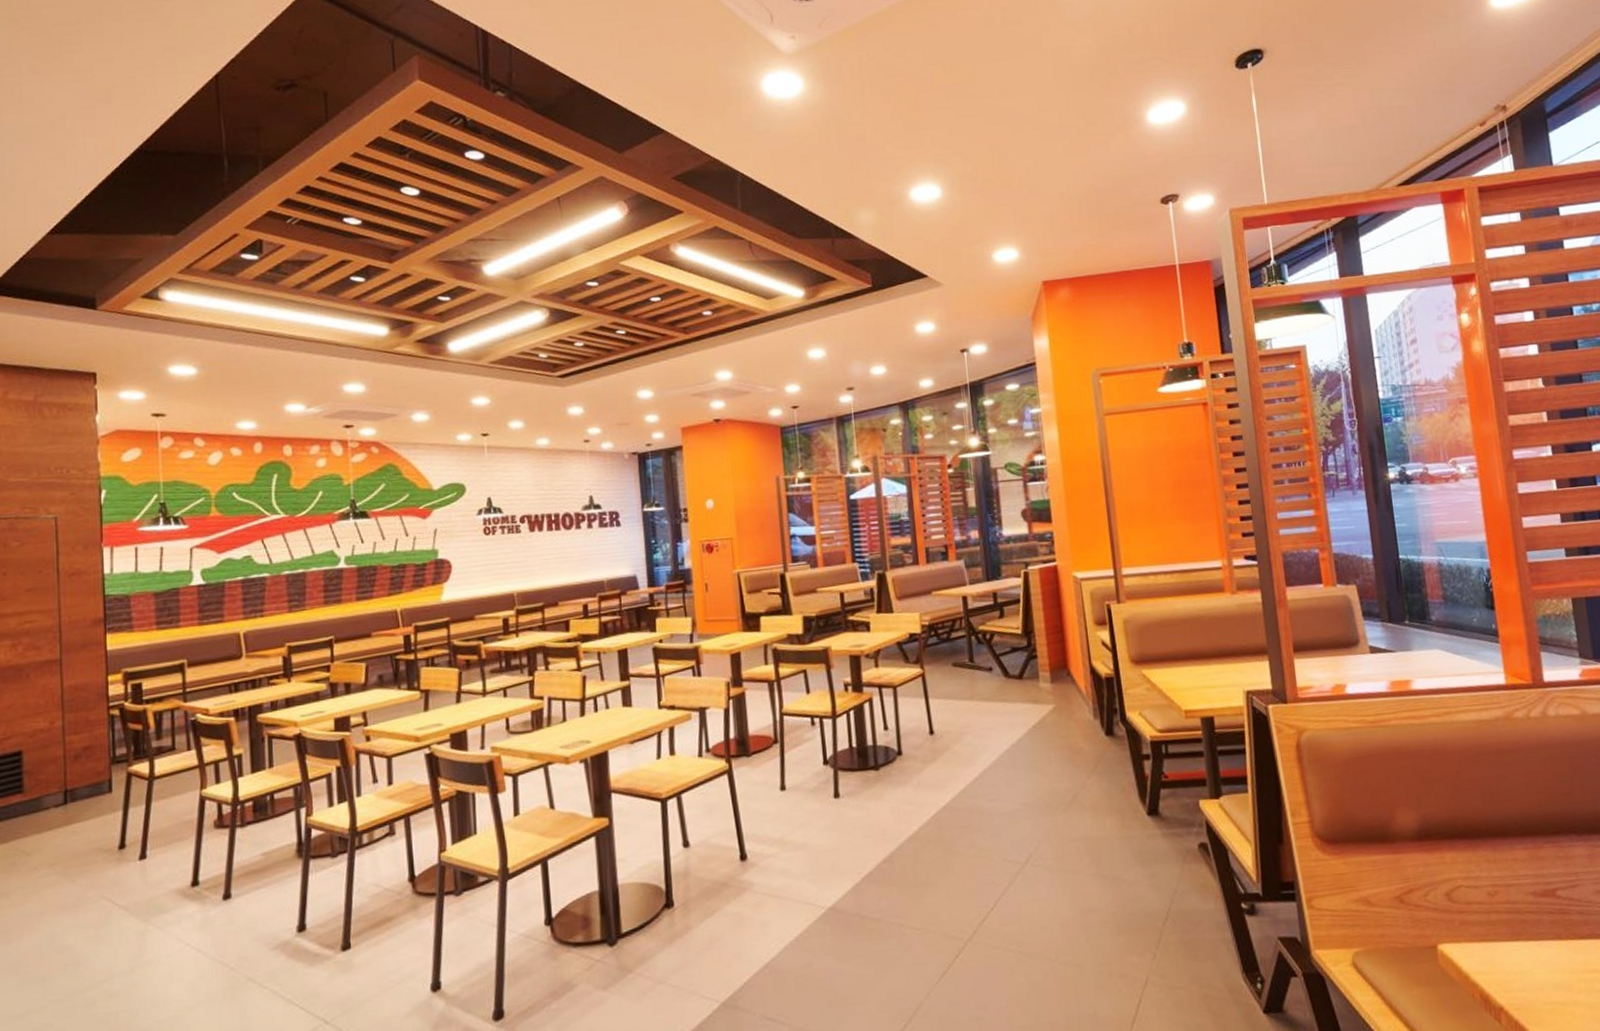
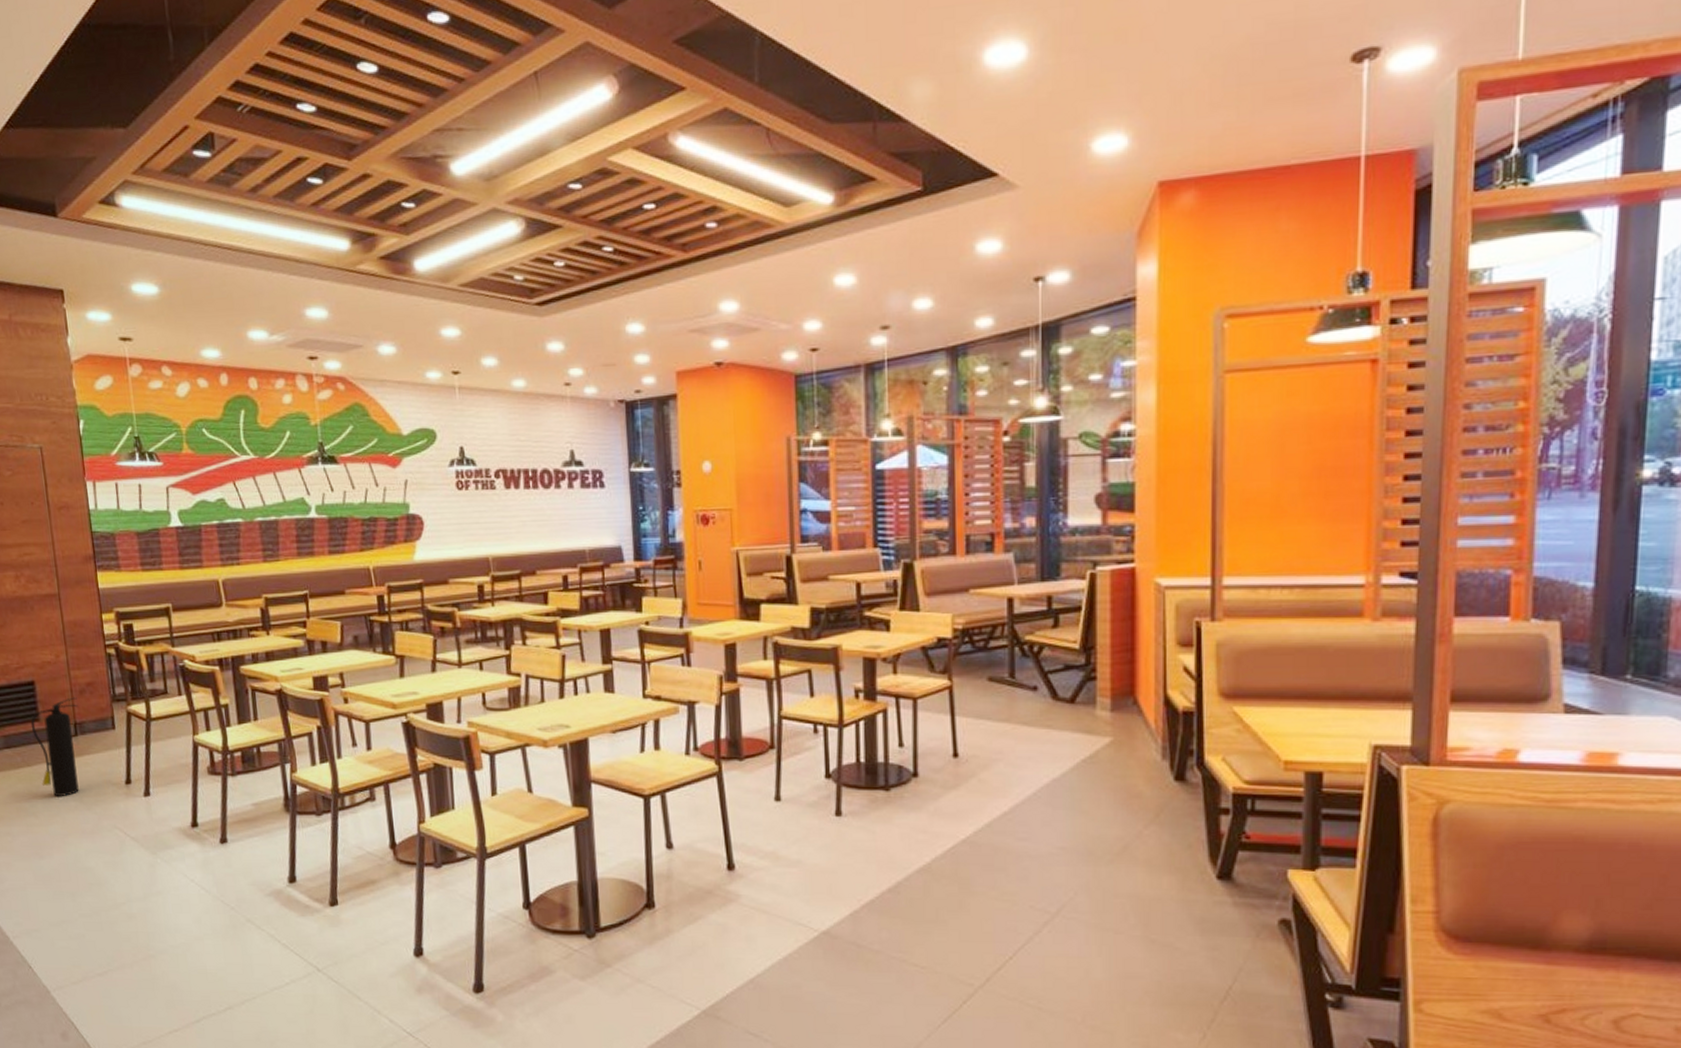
fire extinguisher: none [12,763,71,873] -> present [30,697,79,797]

